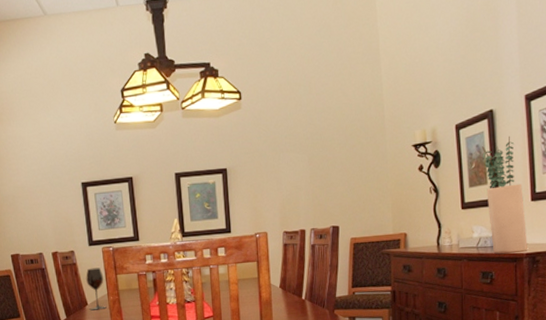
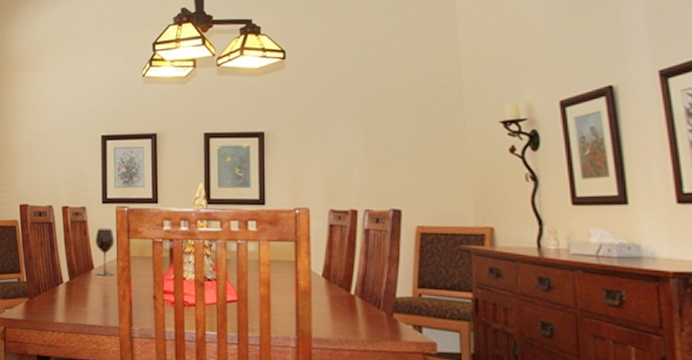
vase: present [482,135,527,255] -> none [599,118,675,271]

